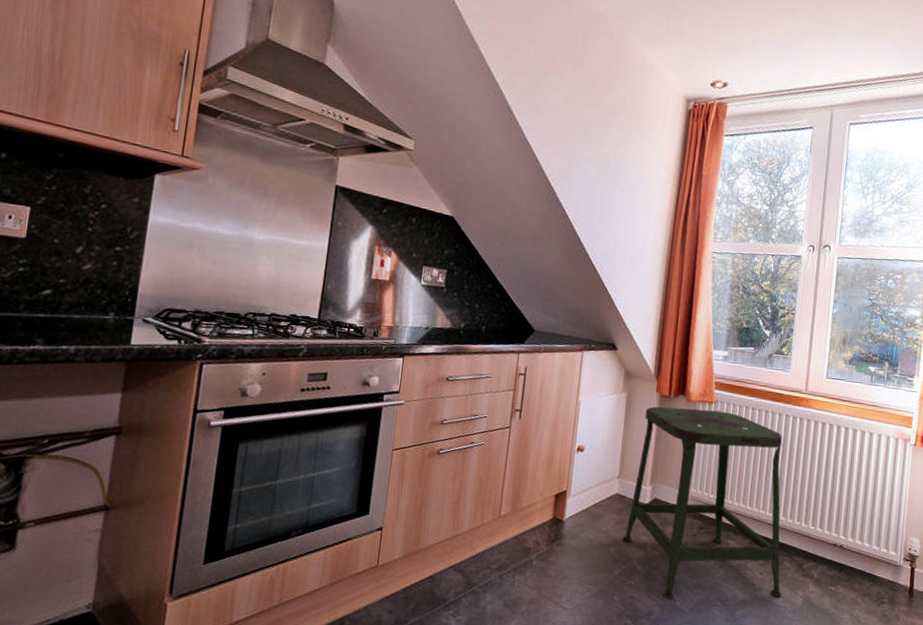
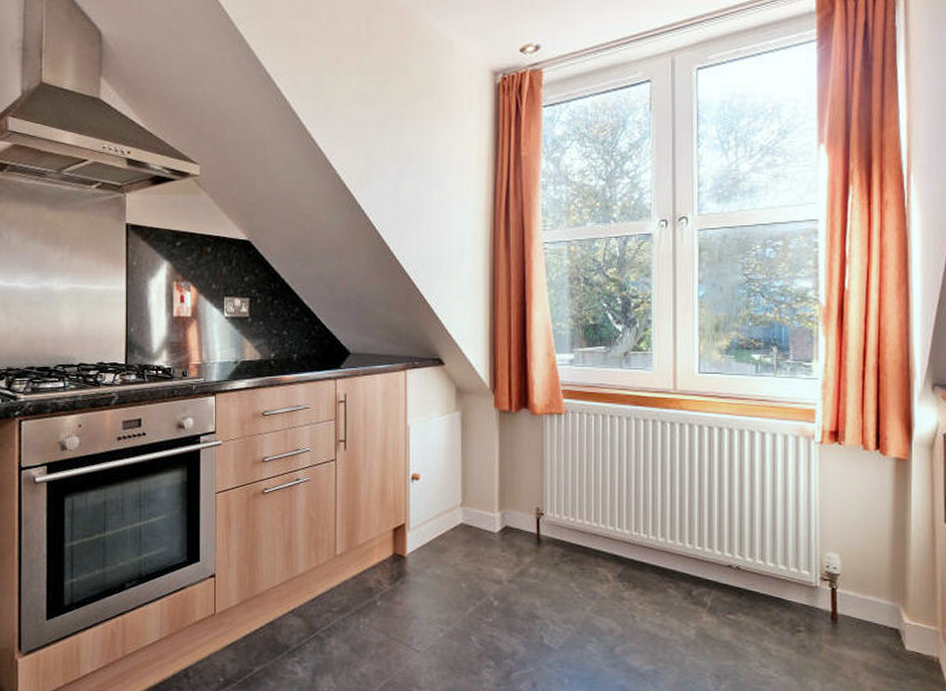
stool: present [623,406,783,600] -> none [475,422,669,638]

